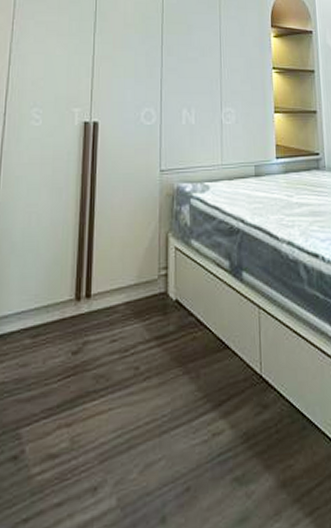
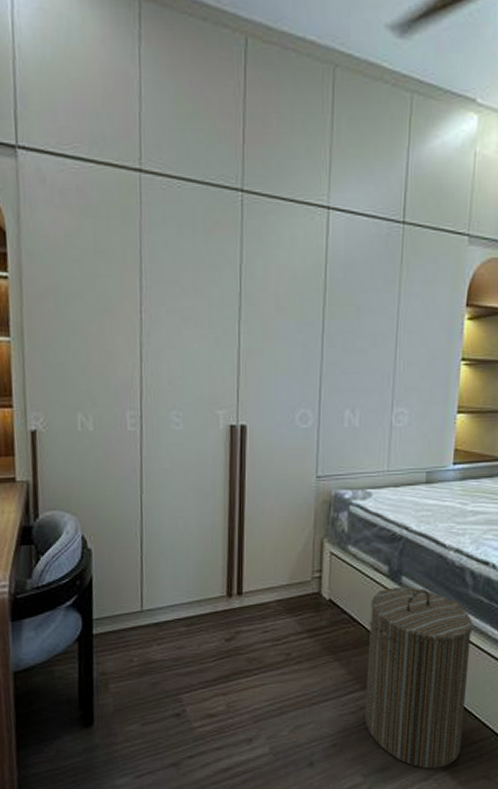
laundry hamper: none [215,283,321,516] -> present [365,587,473,769]

